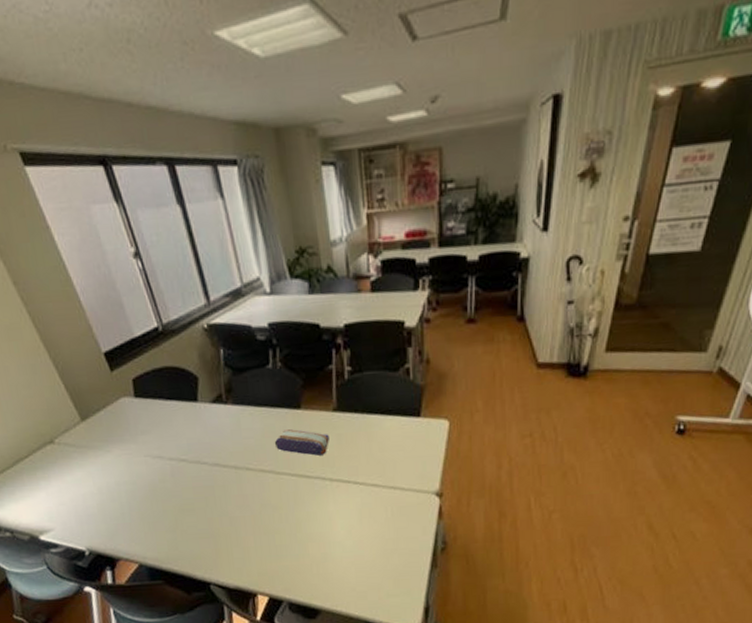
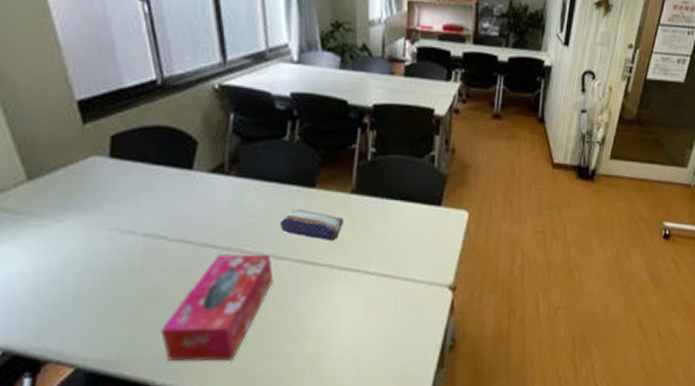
tissue box: none [194,471,276,560] -> present [161,254,274,362]

